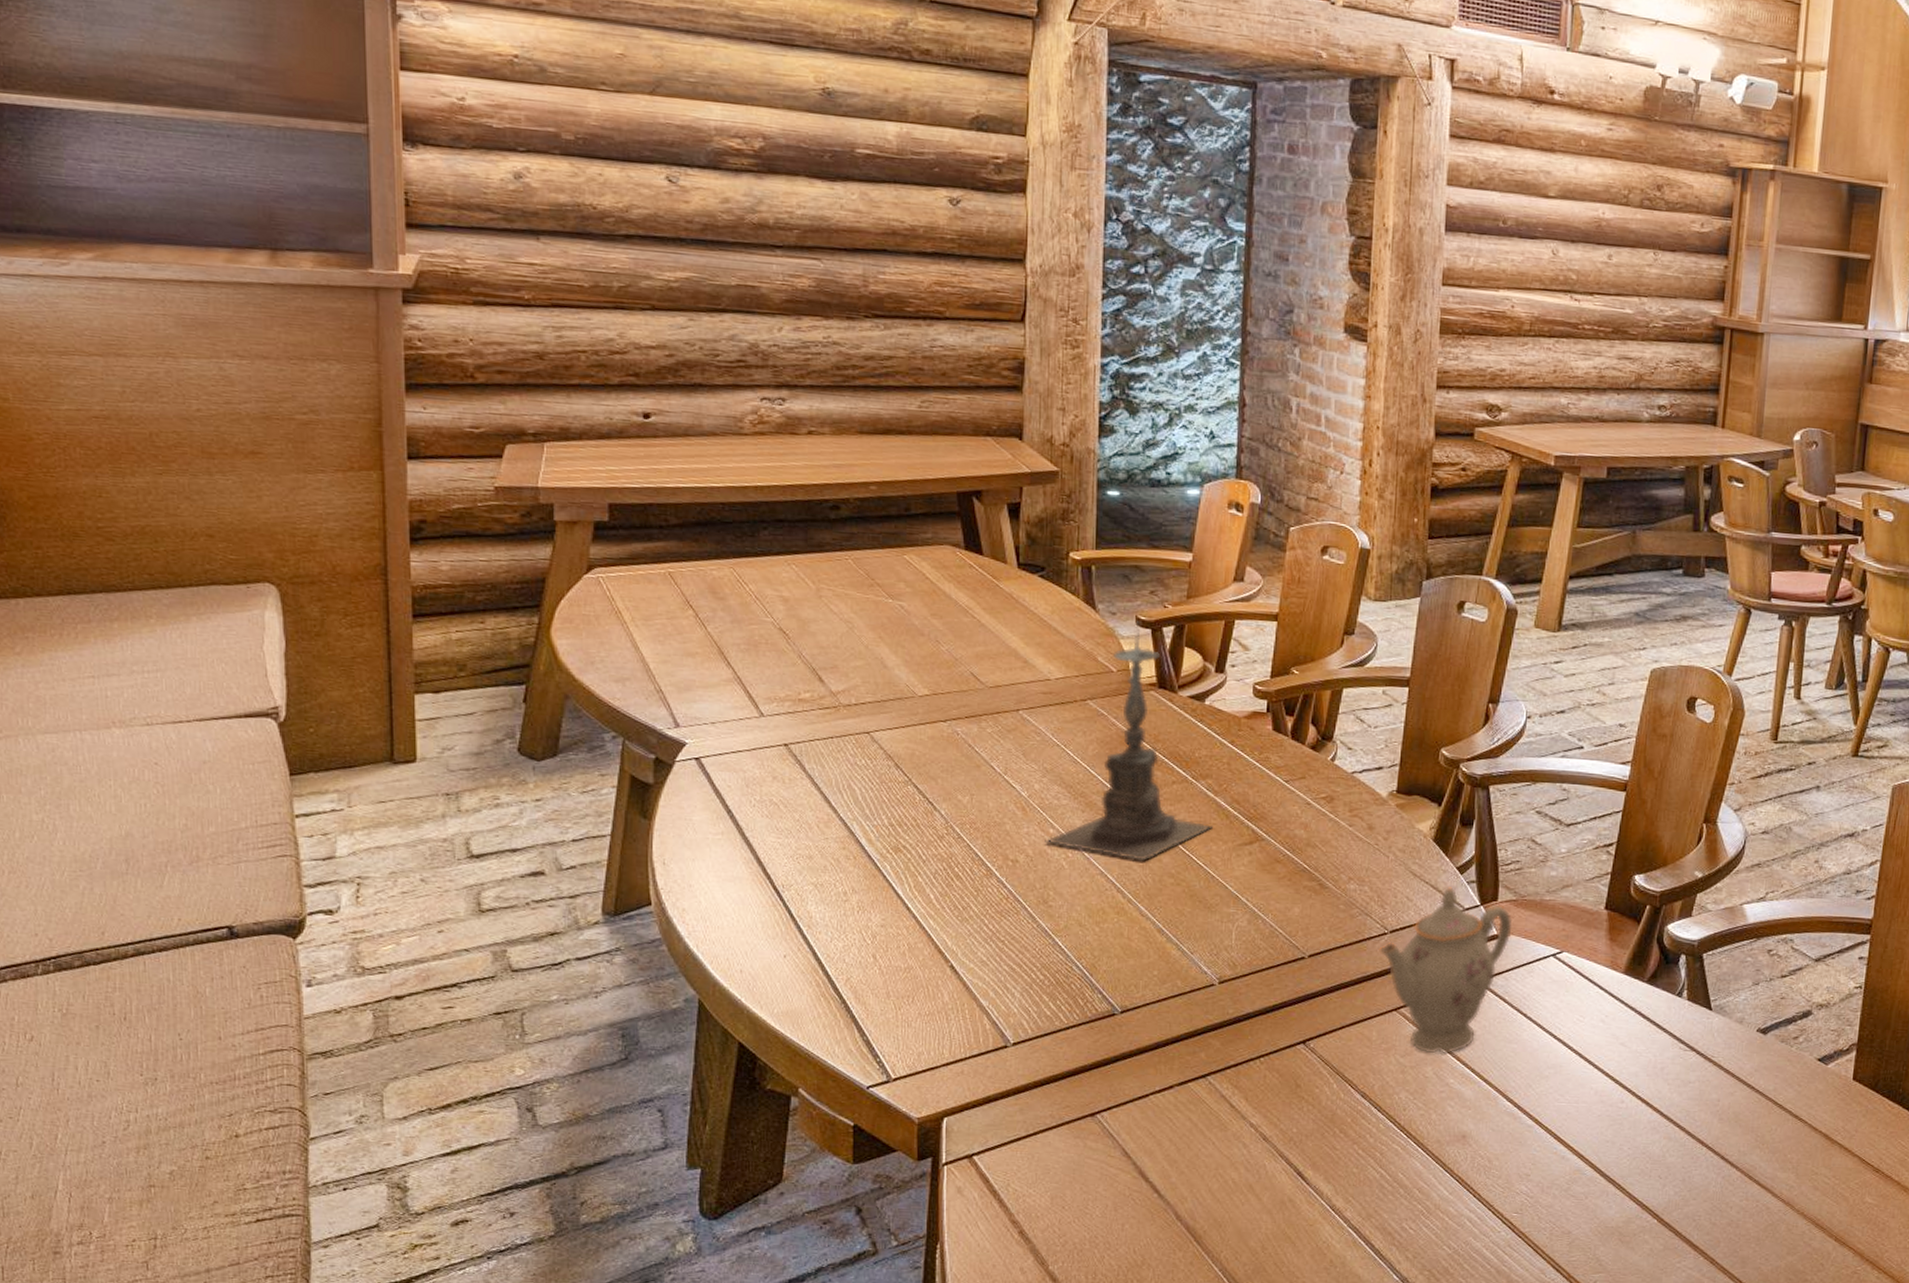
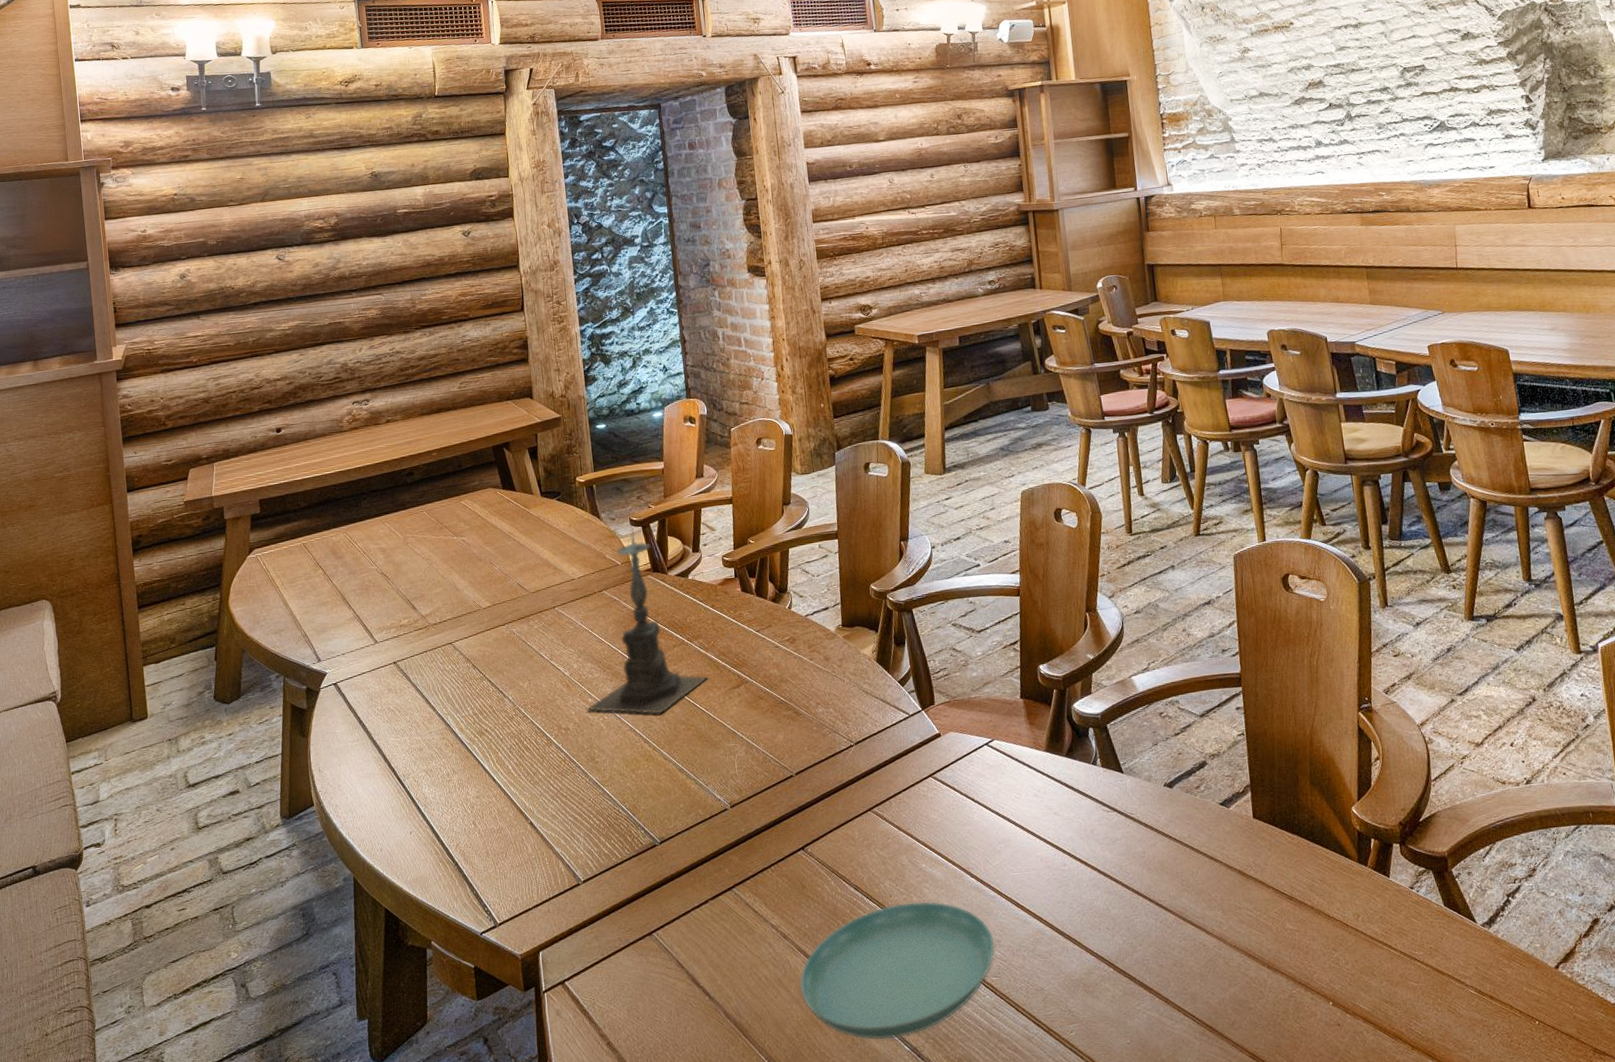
saucer: none [1274,1119,1523,1266] -> present [799,901,995,1040]
teapot: present [1377,887,1513,1054] -> none [848,698,950,844]

